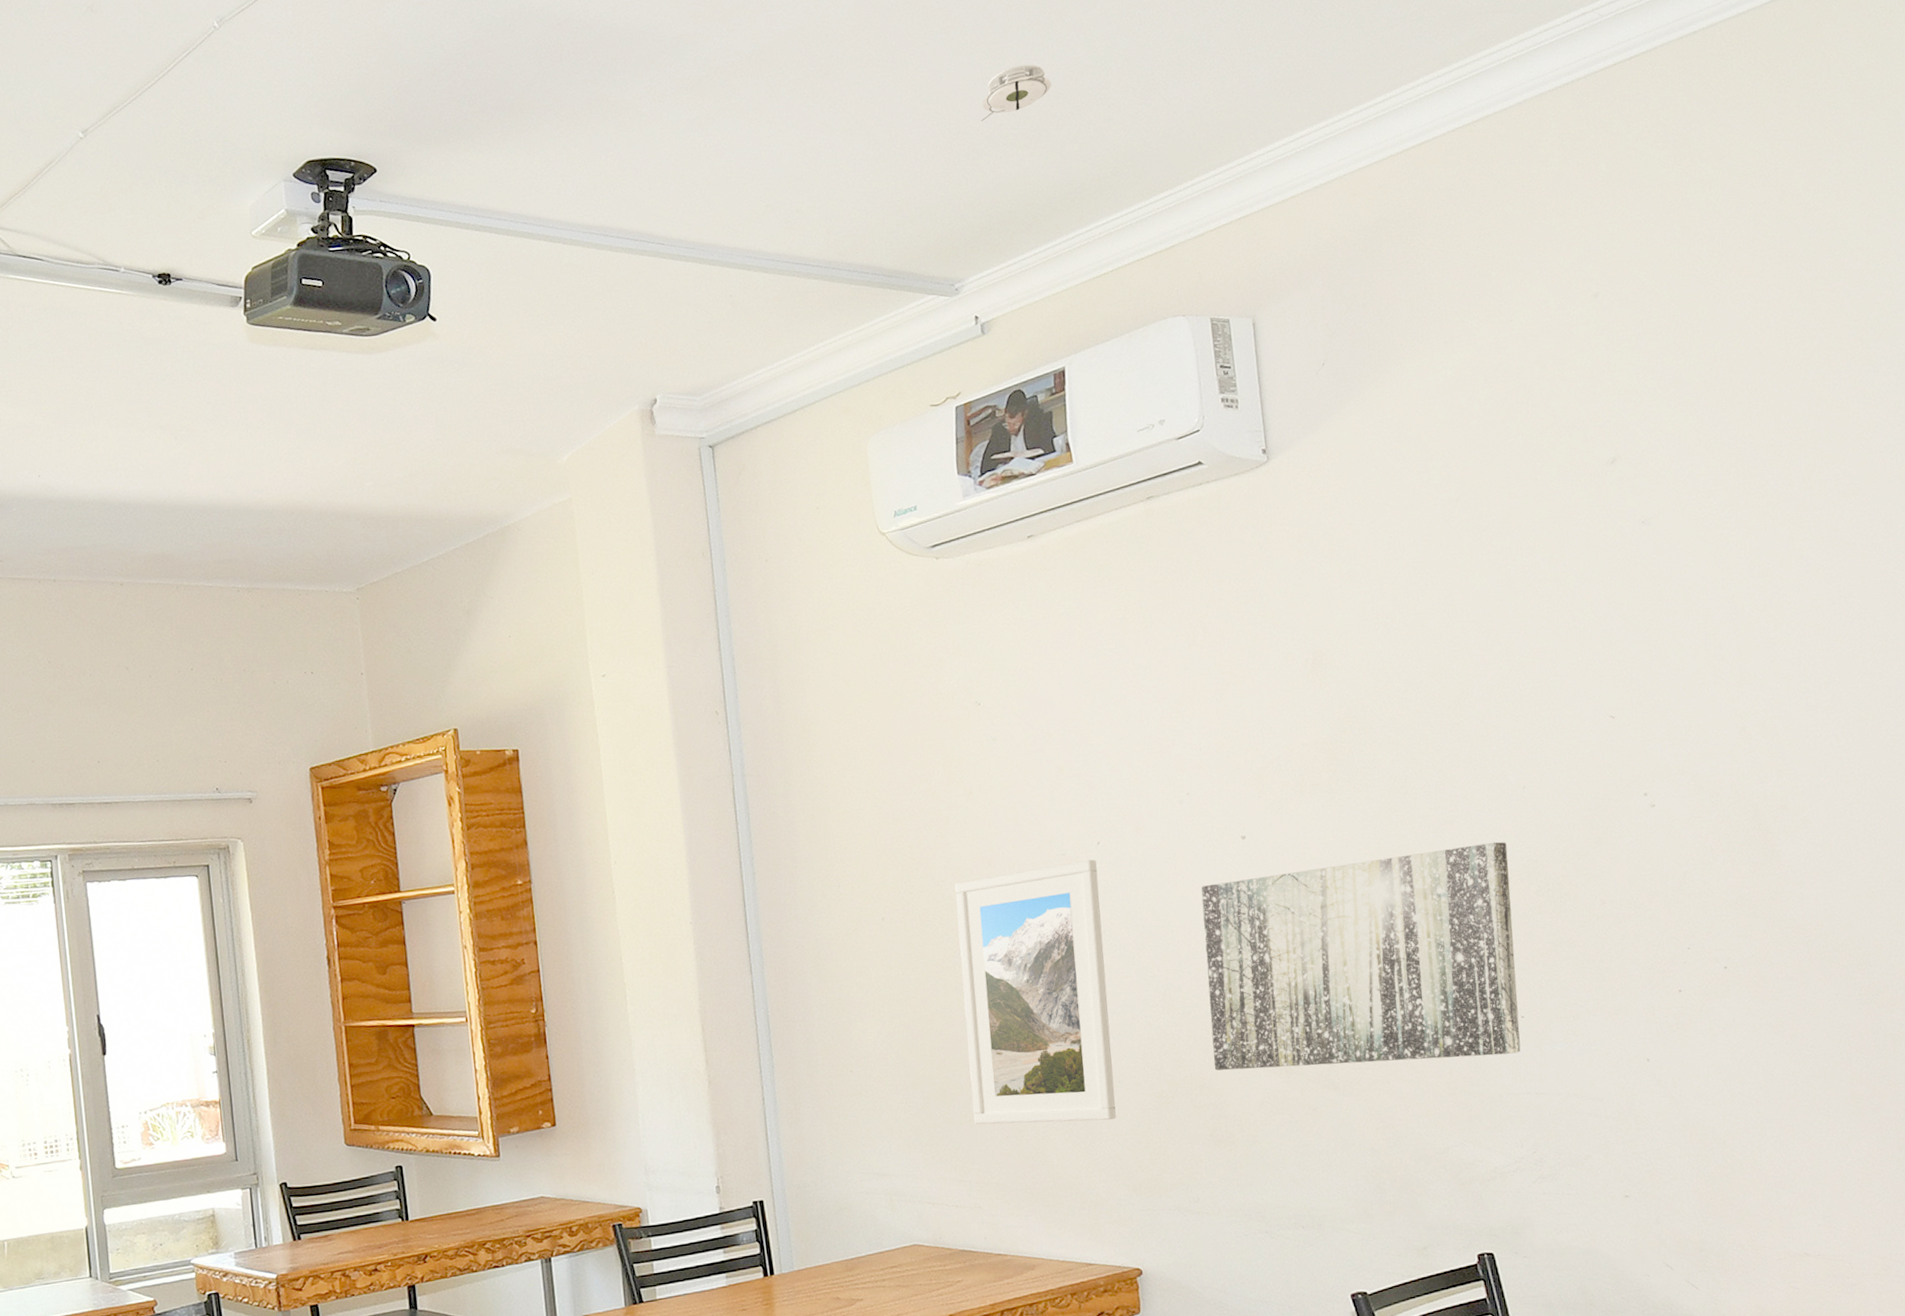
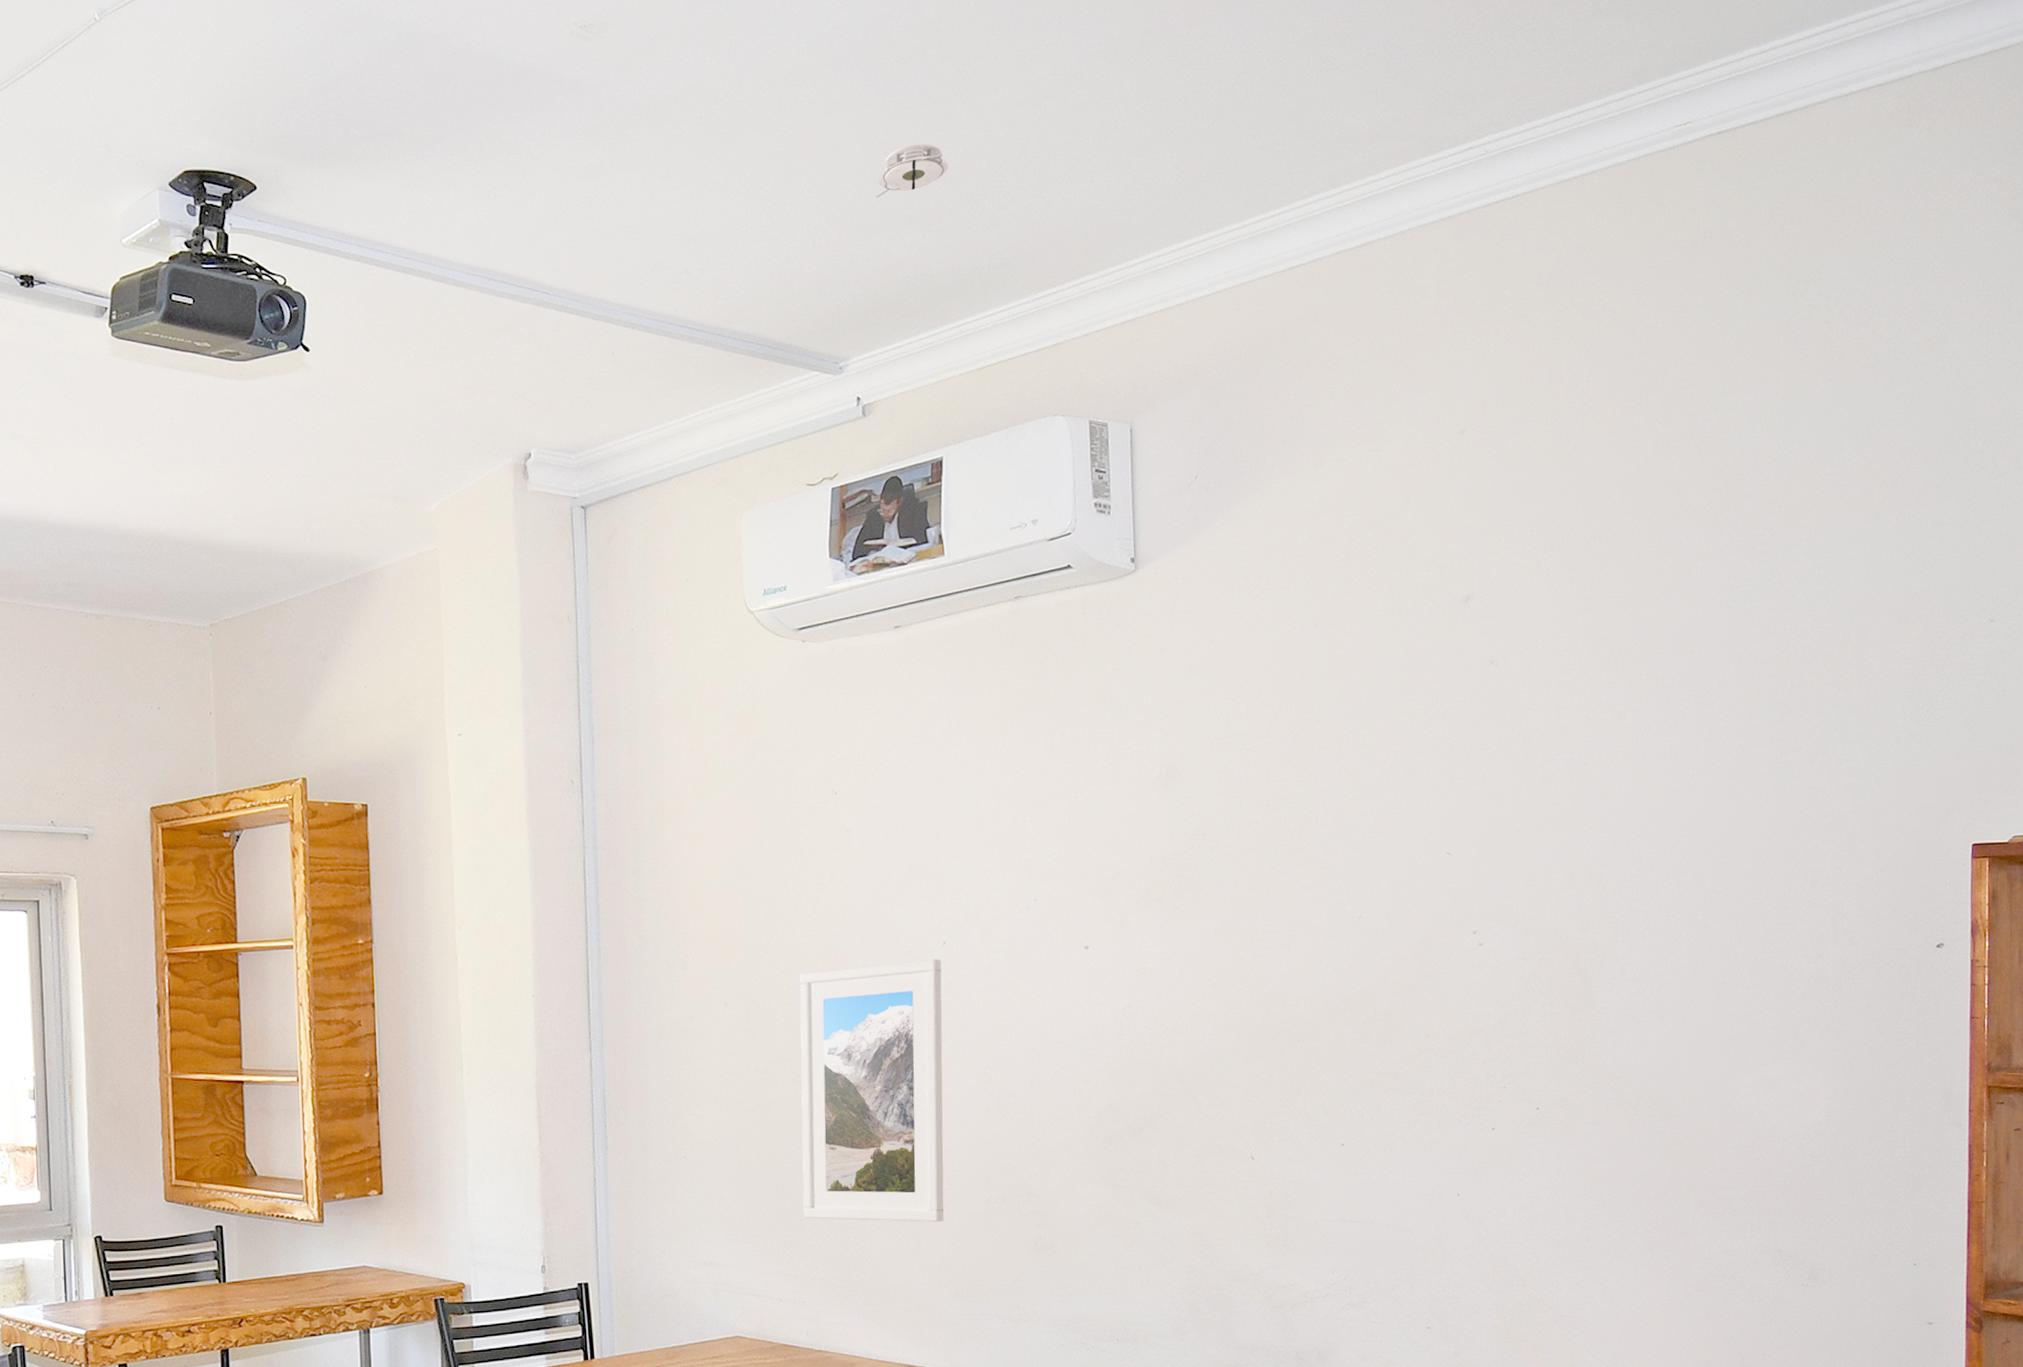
wall art: present [1200,842,1521,1071] -> none [1041,969,1340,1181]

